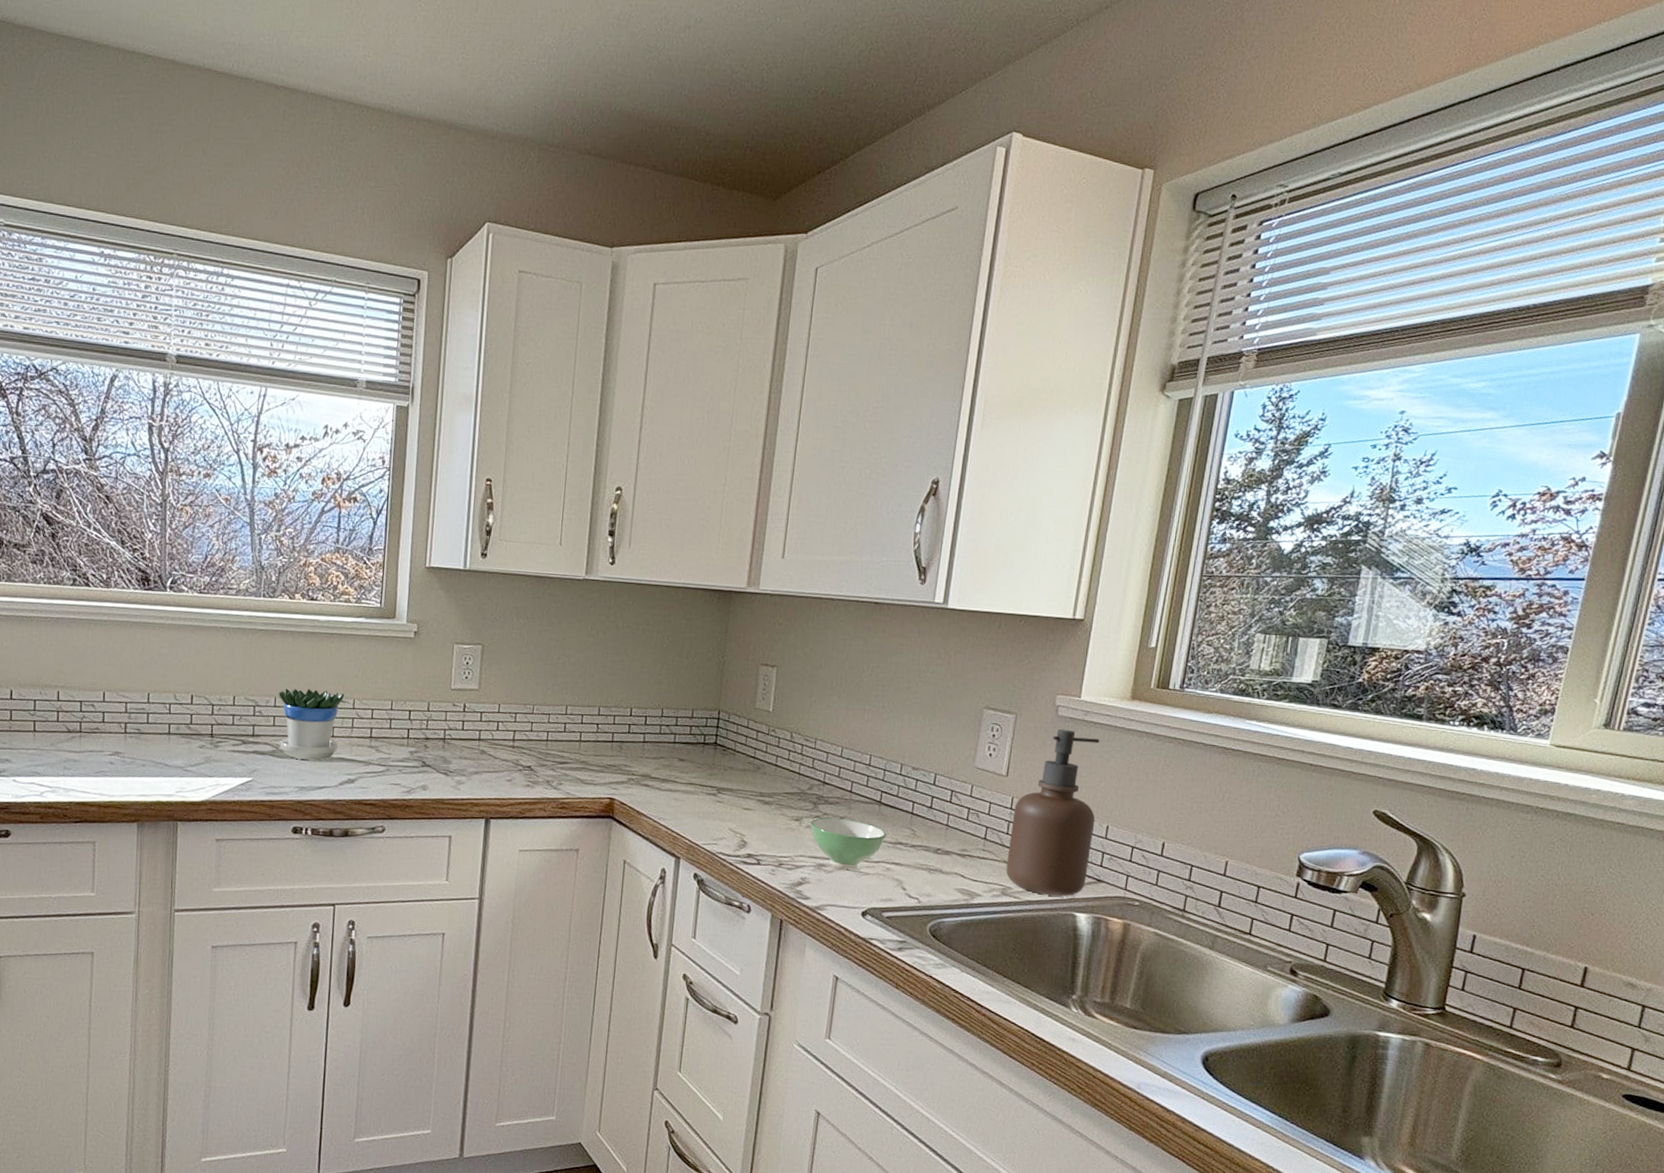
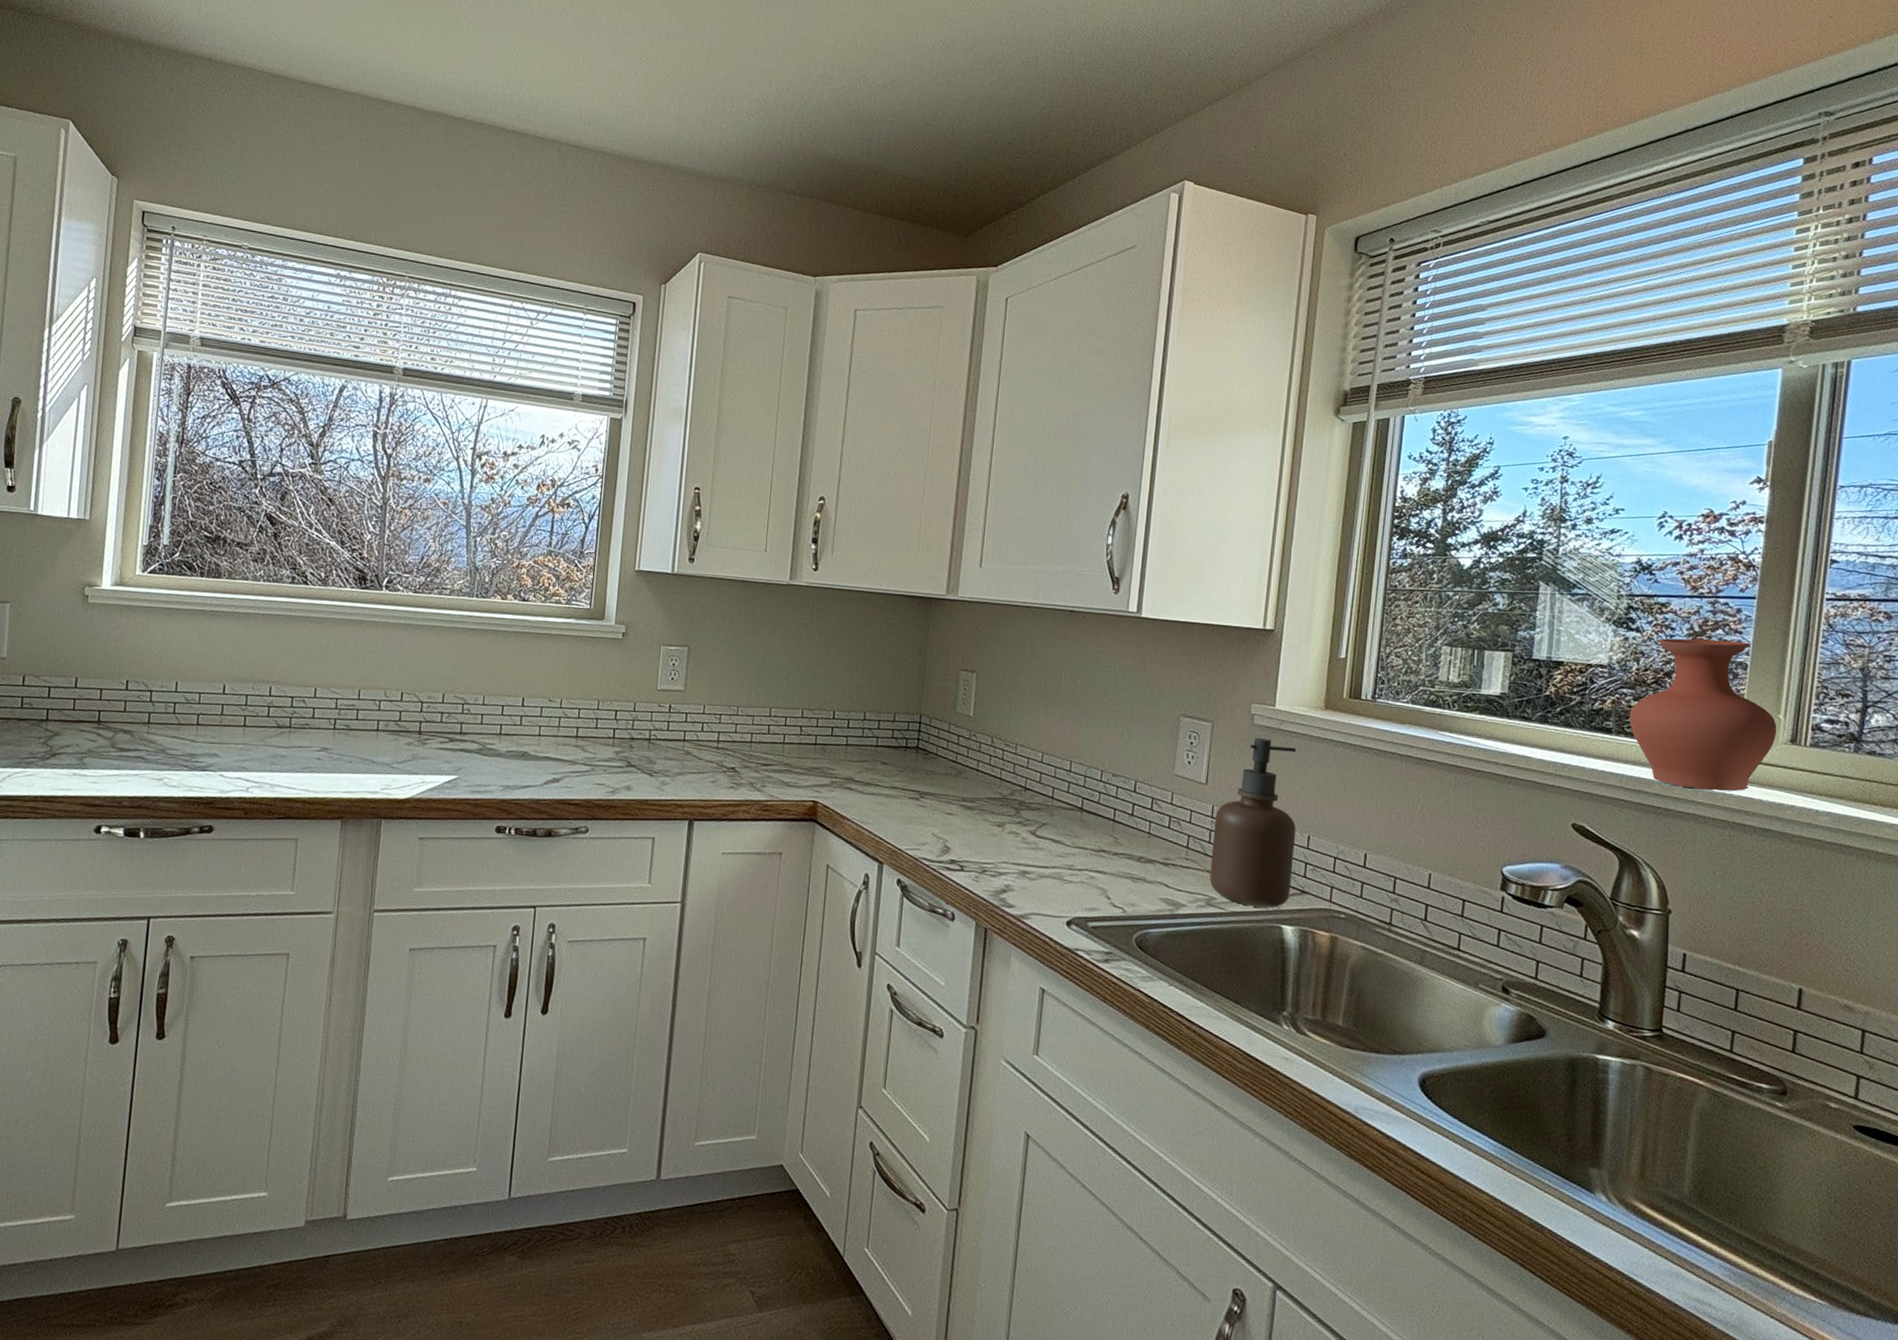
flowerpot: present [279,688,345,760] -> none [486,687,553,759]
bowl: present [809,818,887,870] -> none [1012,824,1089,878]
vase: none [1441,622,1592,777] -> present [1629,638,1777,792]

